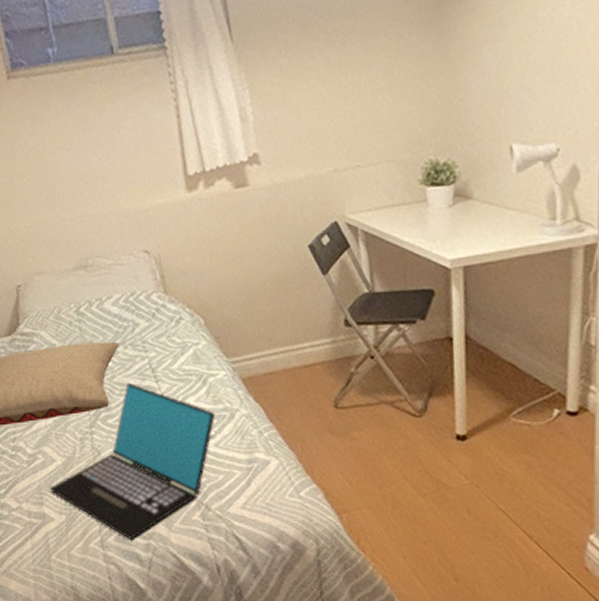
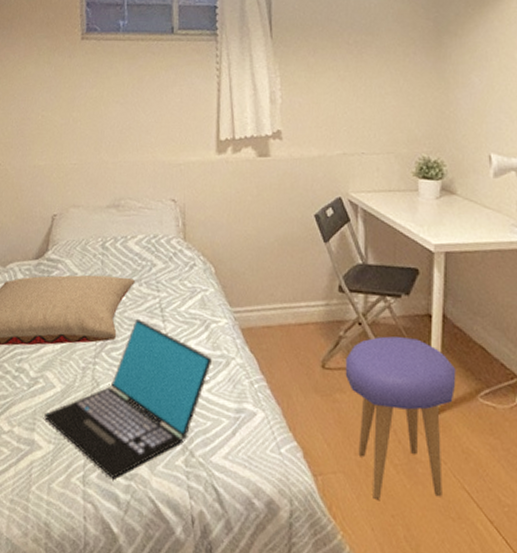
stool: none [359,365,485,529] -> present [345,336,456,500]

